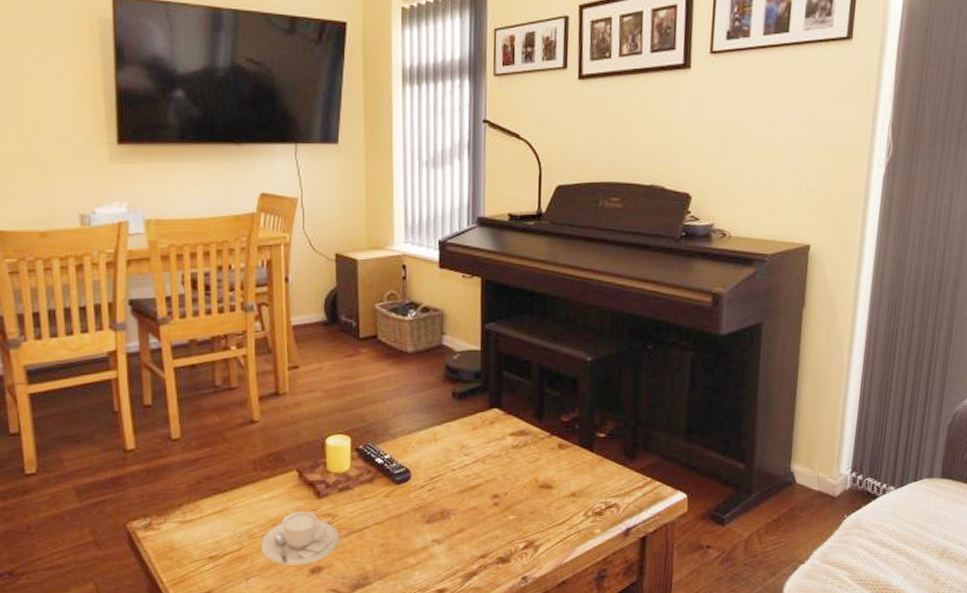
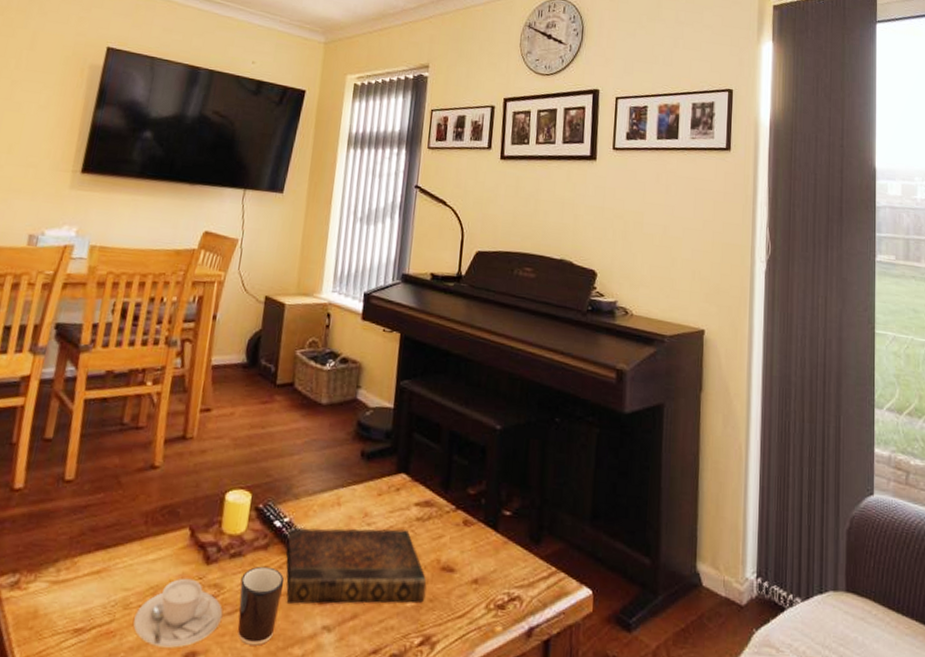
mug: none [352,496,391,559] -> present [237,566,284,646]
book: none [390,457,527,524] -> present [286,528,427,604]

